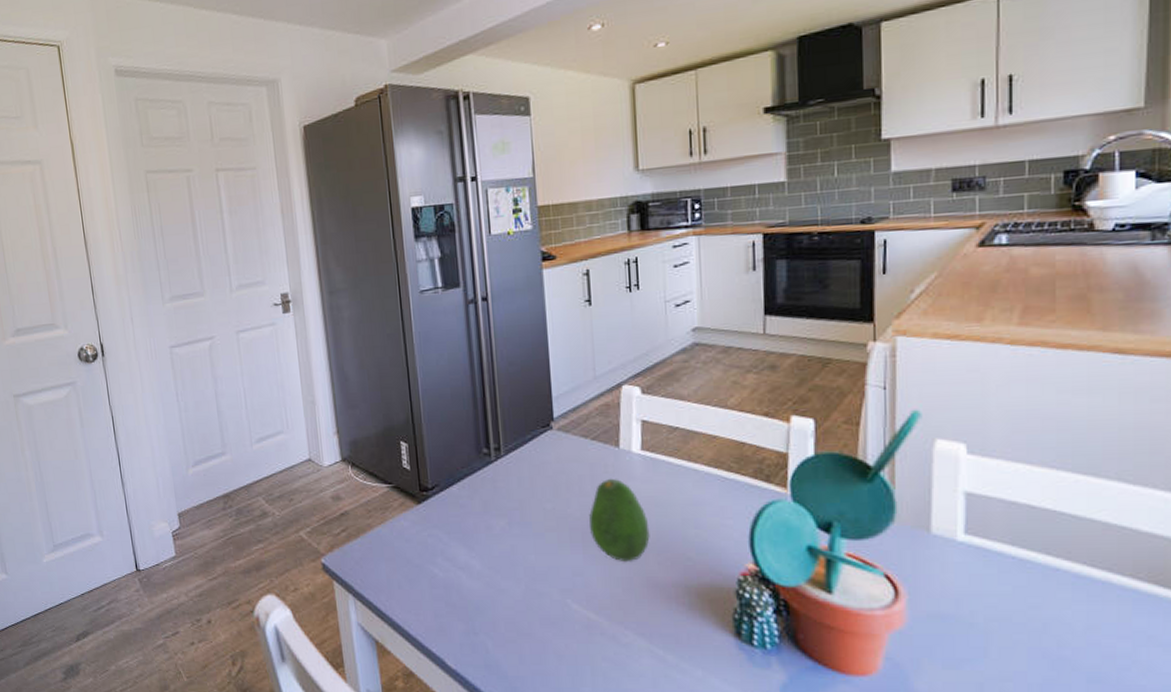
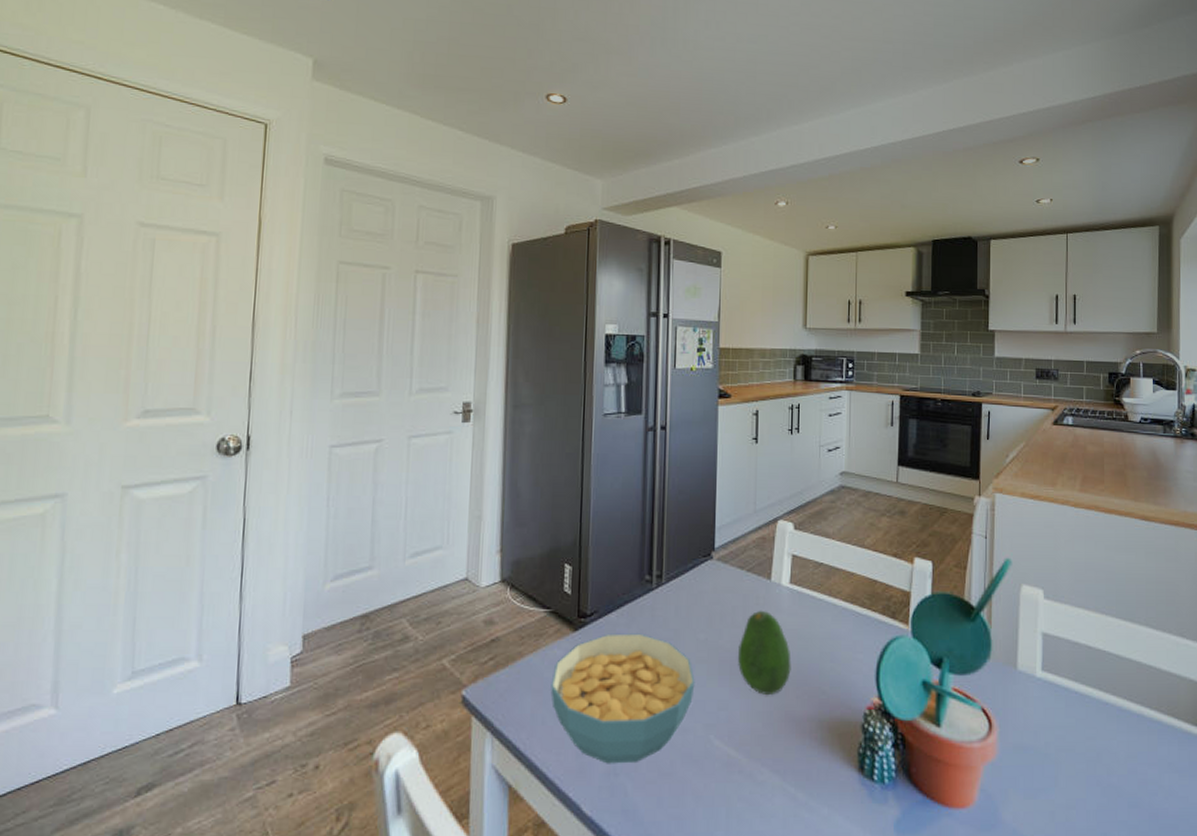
cereal bowl: none [402,504,546,624] -> present [550,633,695,764]

